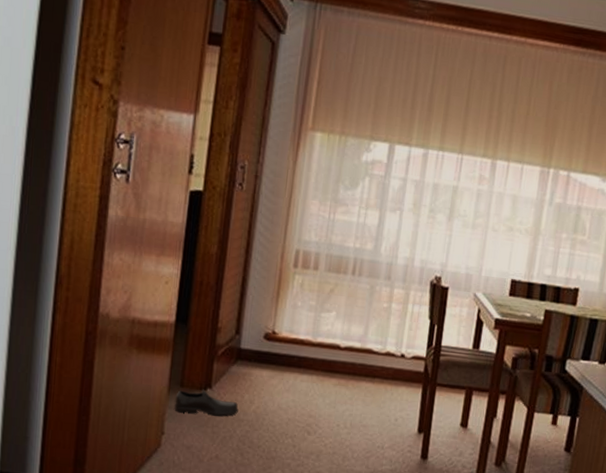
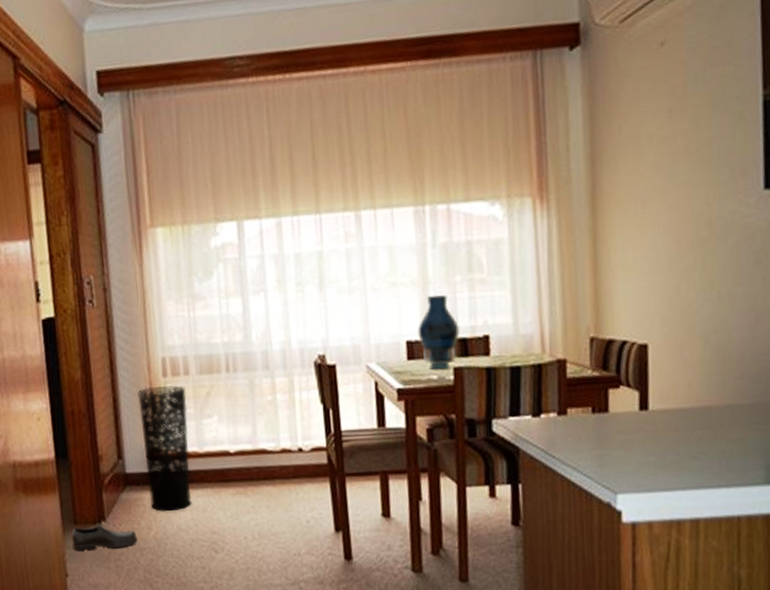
umbrella stand: none [257,273,312,390] -> present [137,385,192,511]
vase: none [522,245,557,309] -> present [417,295,460,369]

